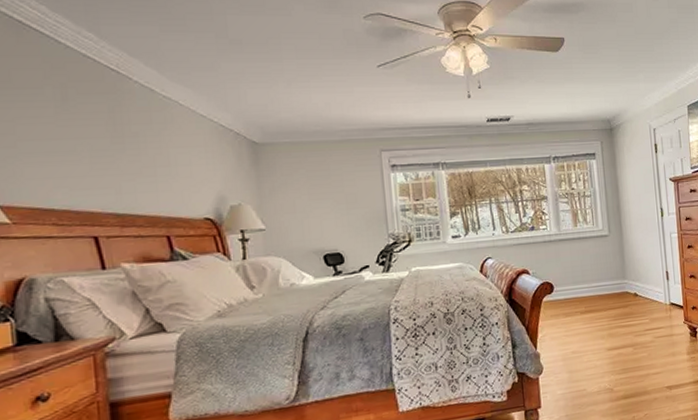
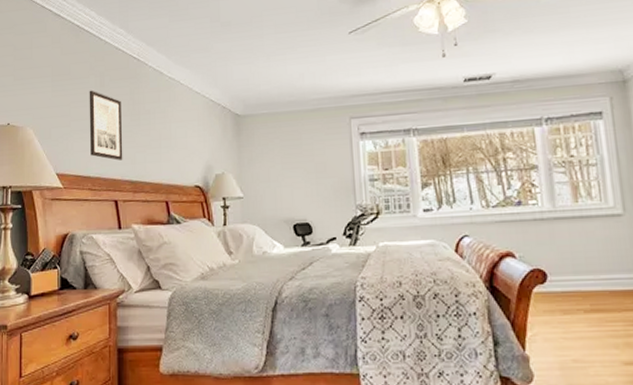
wall art: none [44,104,103,190] -> present [89,90,123,161]

